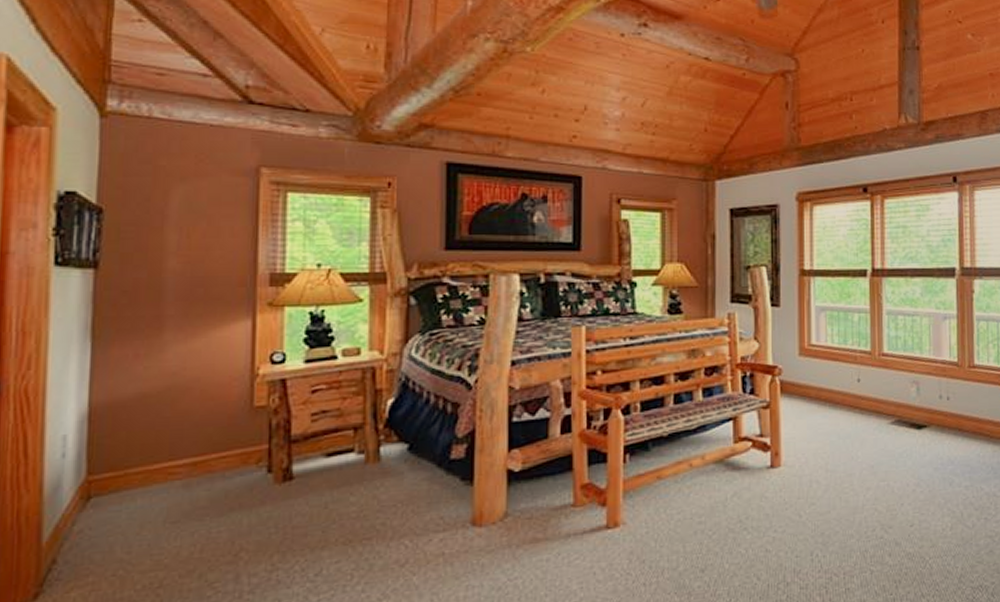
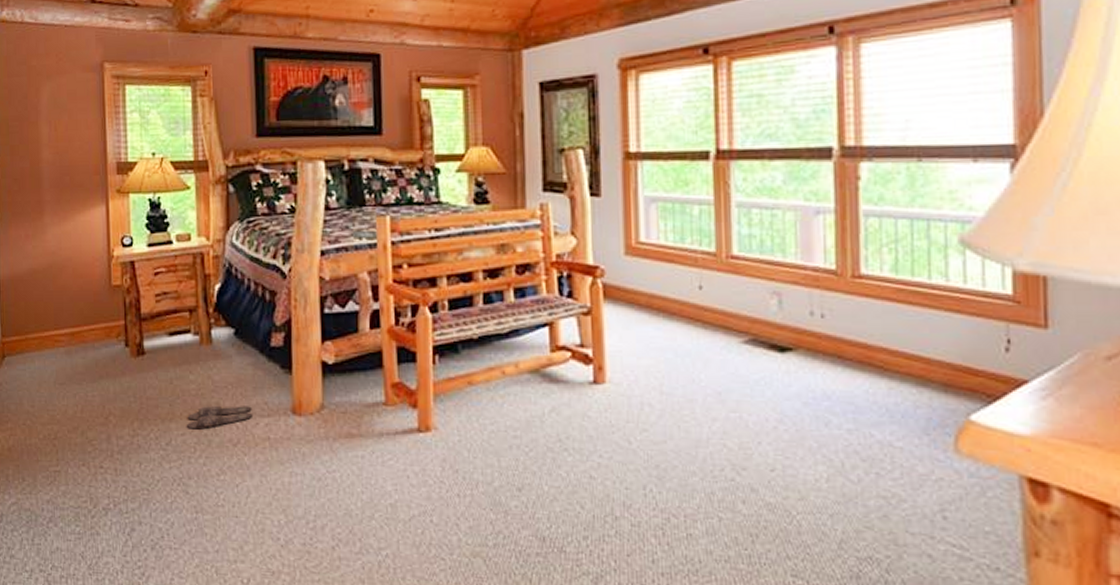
slippers: none [343,523,425,555] -> present [187,405,252,430]

